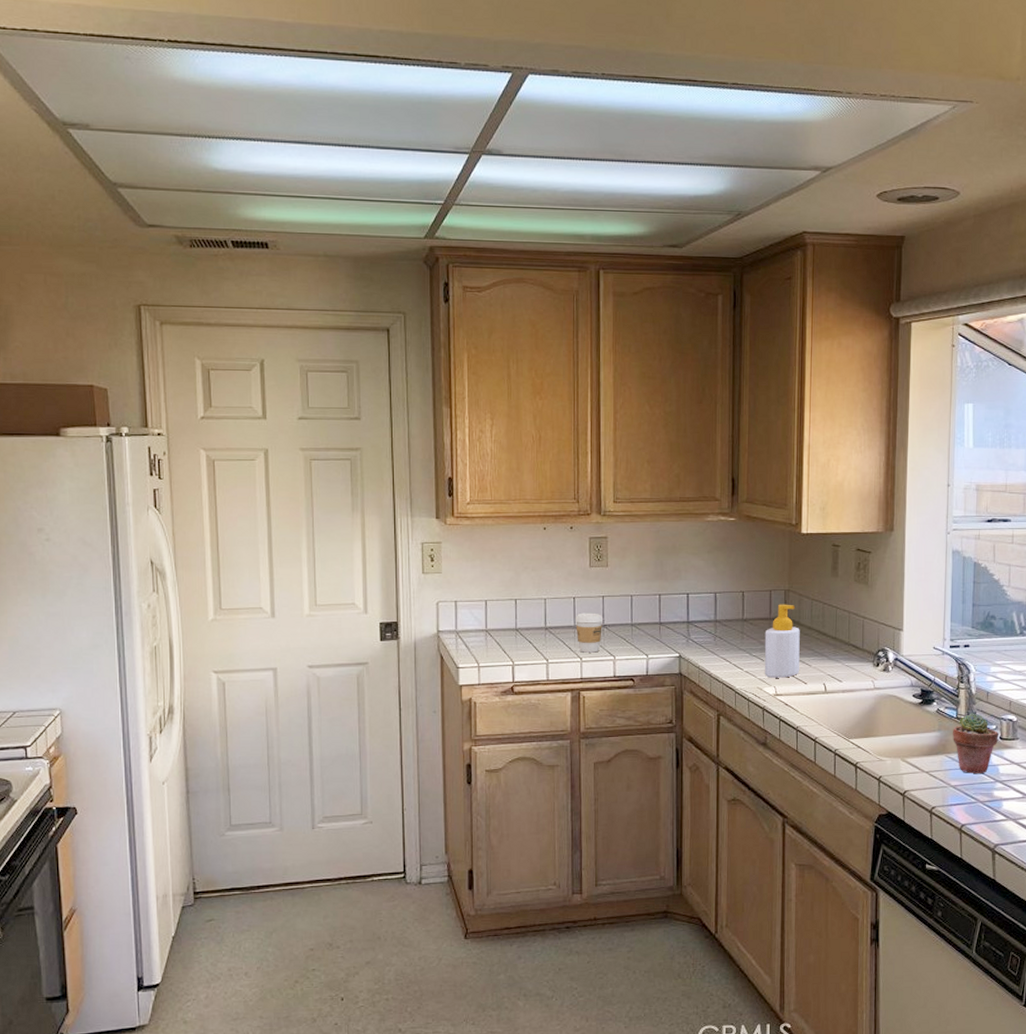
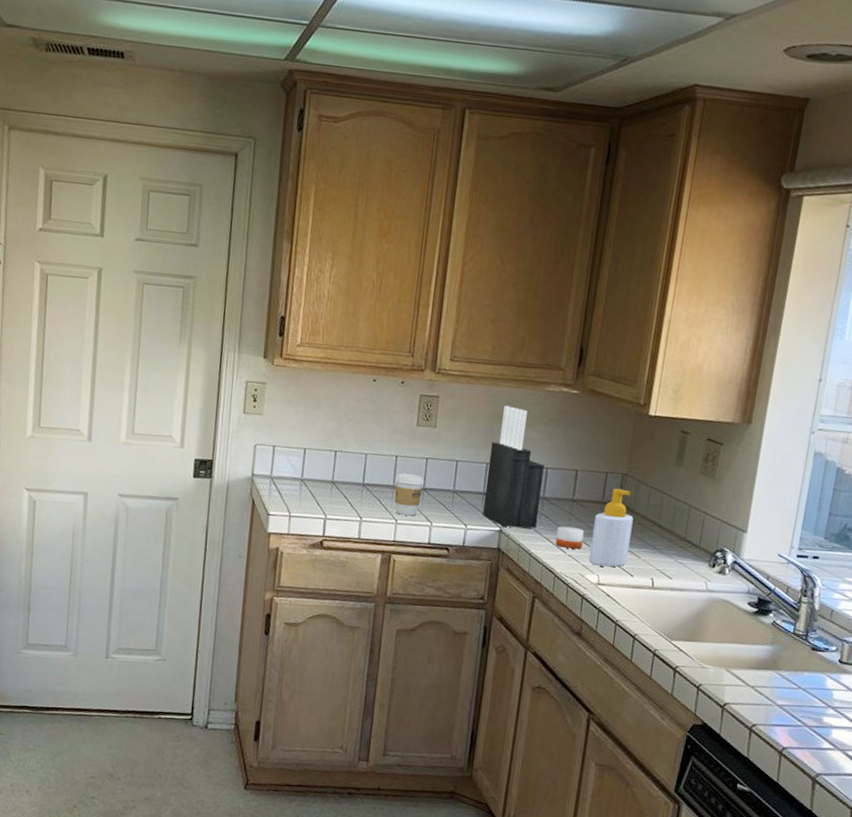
knife block: none [661,539,714,652] -> present [483,405,545,529]
candle: none [732,644,757,665] -> present [555,526,585,549]
potted succulent: present [953,713,1000,773] -> none [786,630,839,696]

